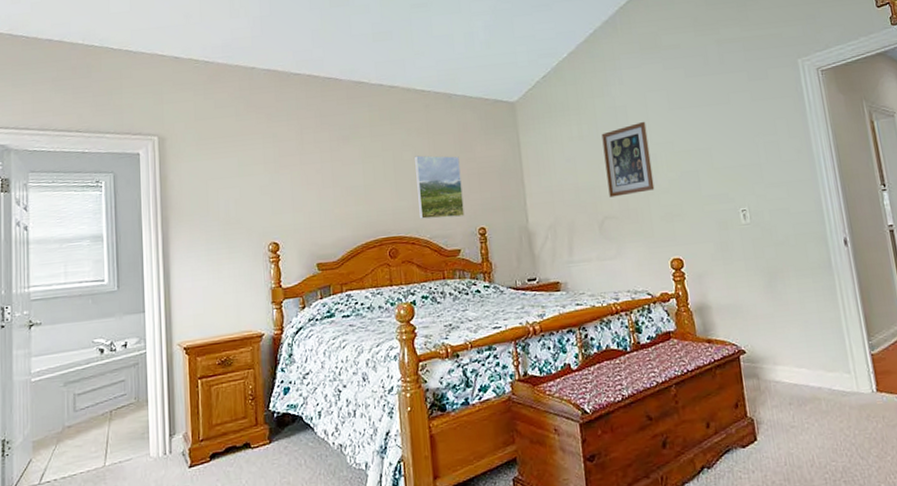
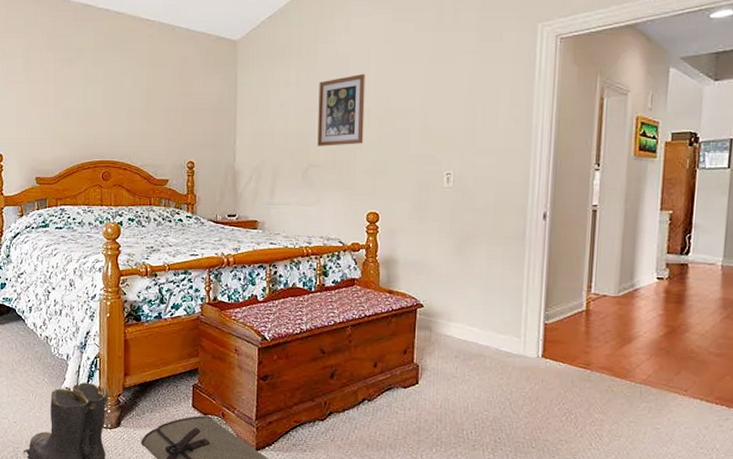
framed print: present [415,155,465,219] -> none [134,85,176,150]

